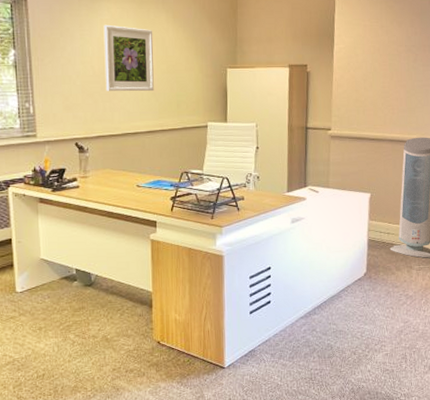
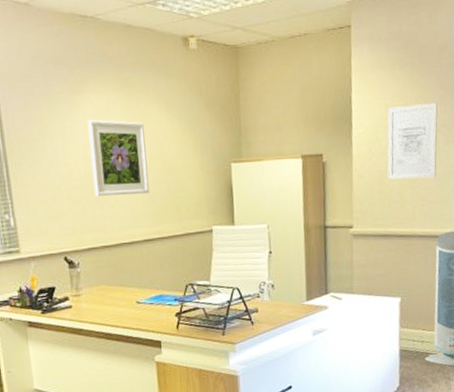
wall art: none [363,25,410,90] -> present [387,102,438,180]

